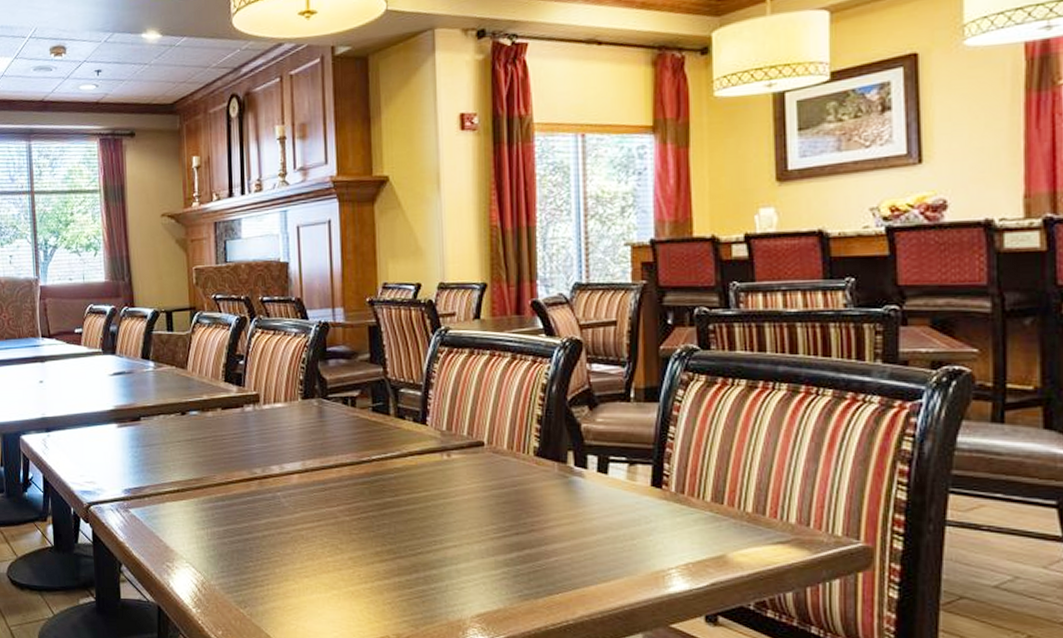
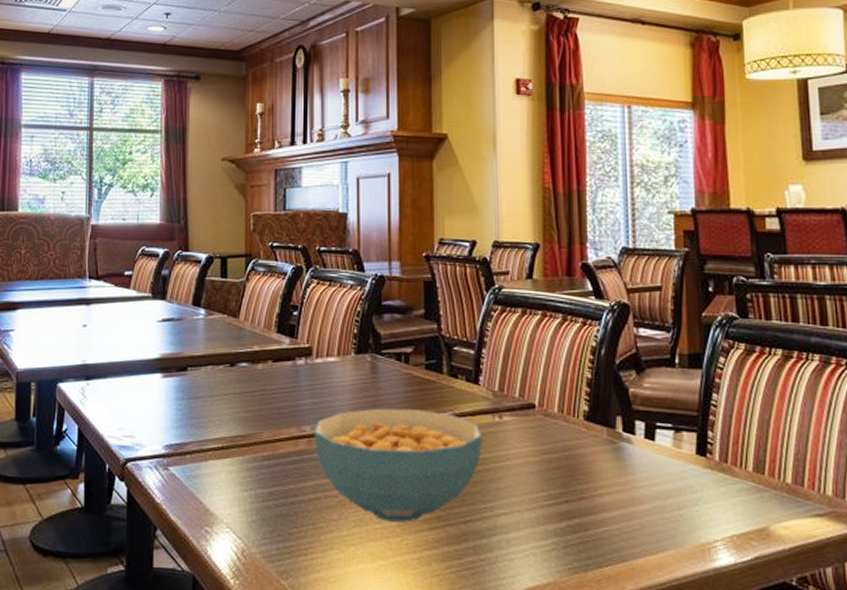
cereal bowl: none [264,450,432,556] -> present [313,408,483,523]

